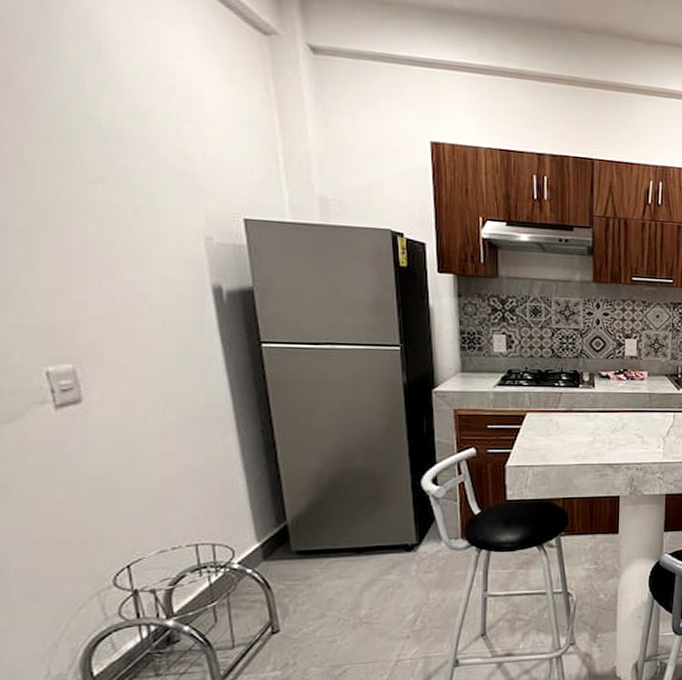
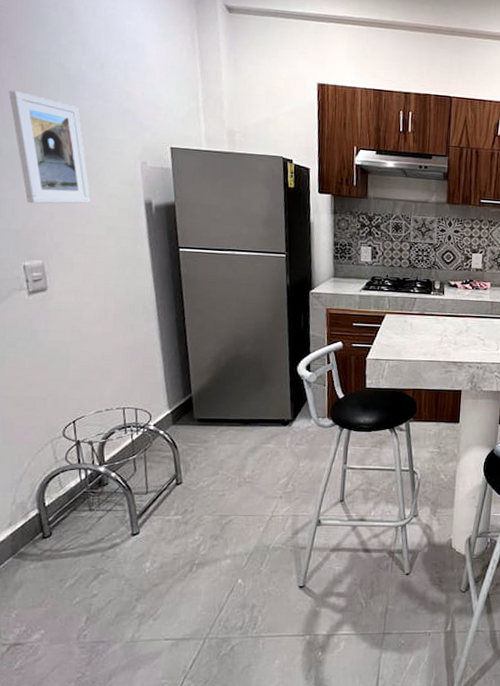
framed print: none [13,146,138,292] -> present [9,91,91,204]

